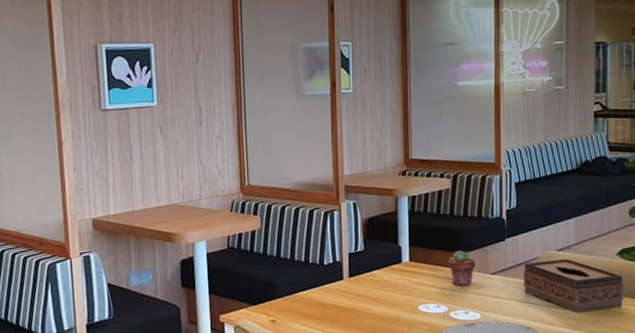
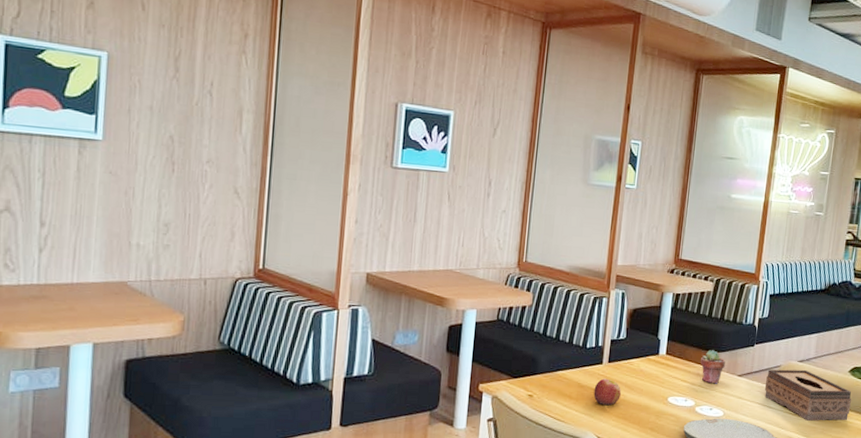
apple: none [338,294,367,322] -> present [593,378,621,406]

